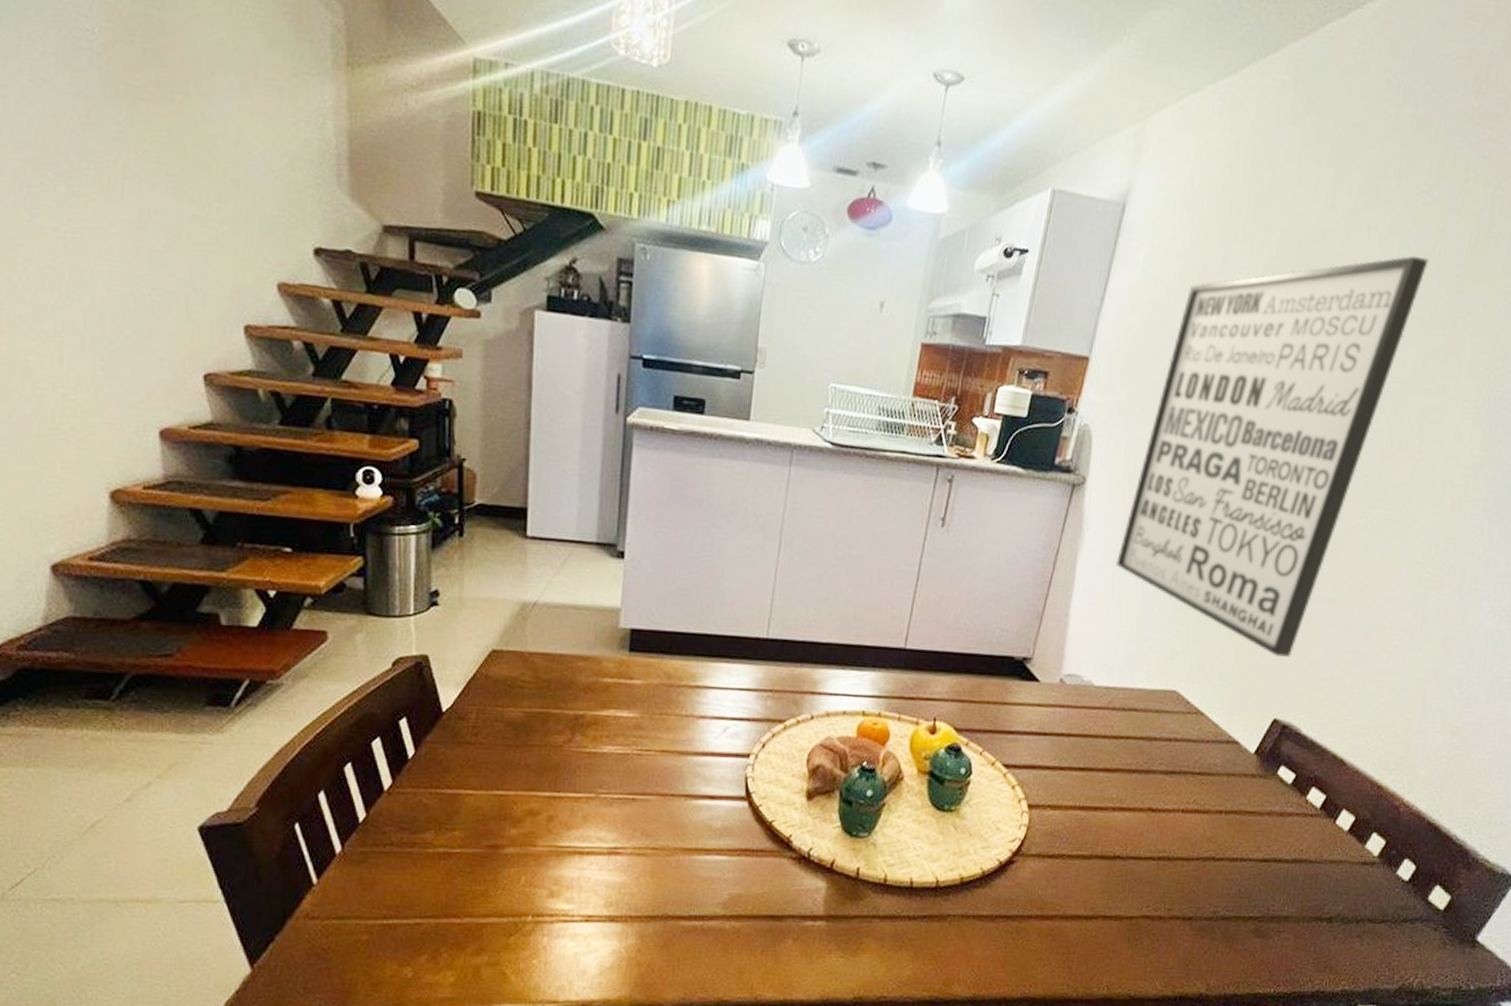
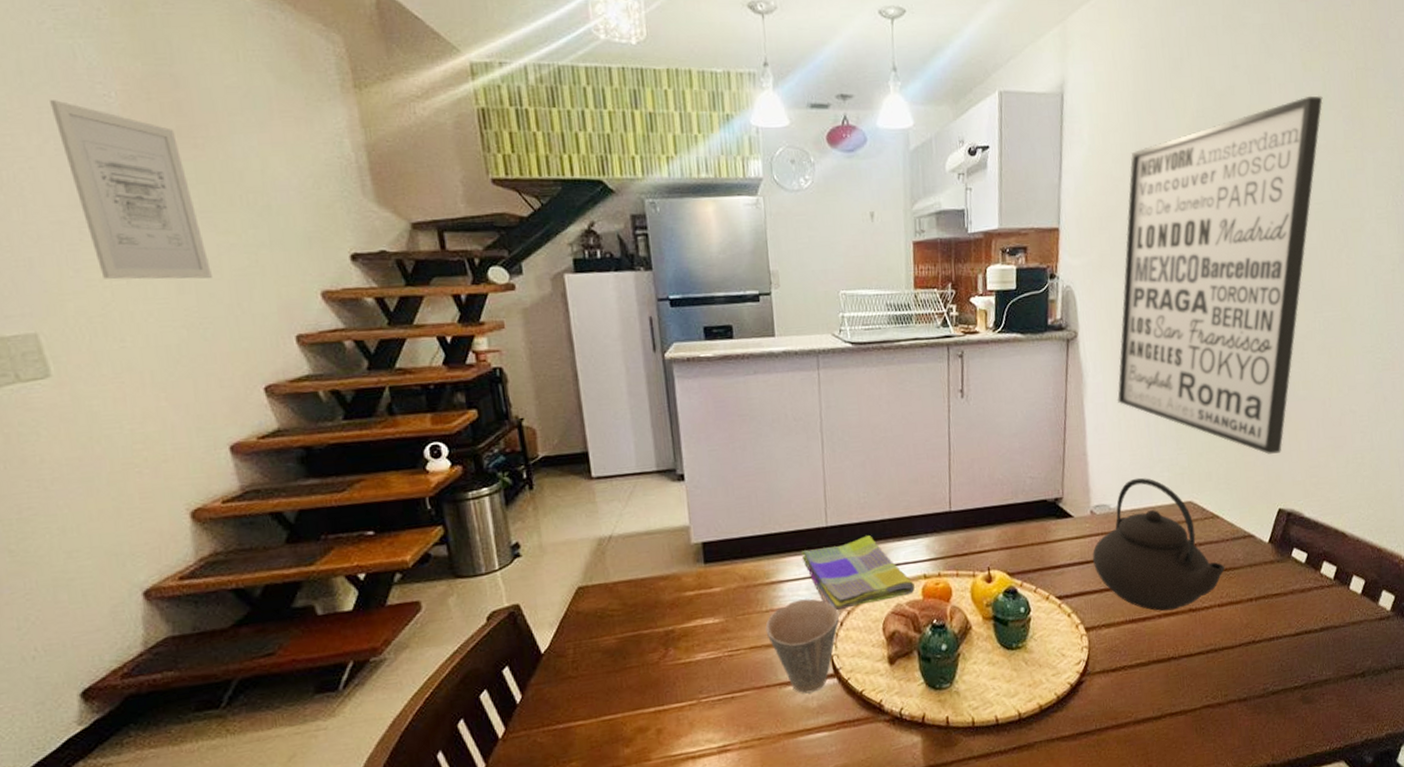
wall art: none [31,26,169,247] -> present [50,100,212,280]
cup: none [681,710,764,812] -> present [765,598,840,694]
dish towel: none [734,657,850,730] -> present [801,535,915,610]
teapot: none [1051,652,1199,806] -> present [1093,477,1226,611]

